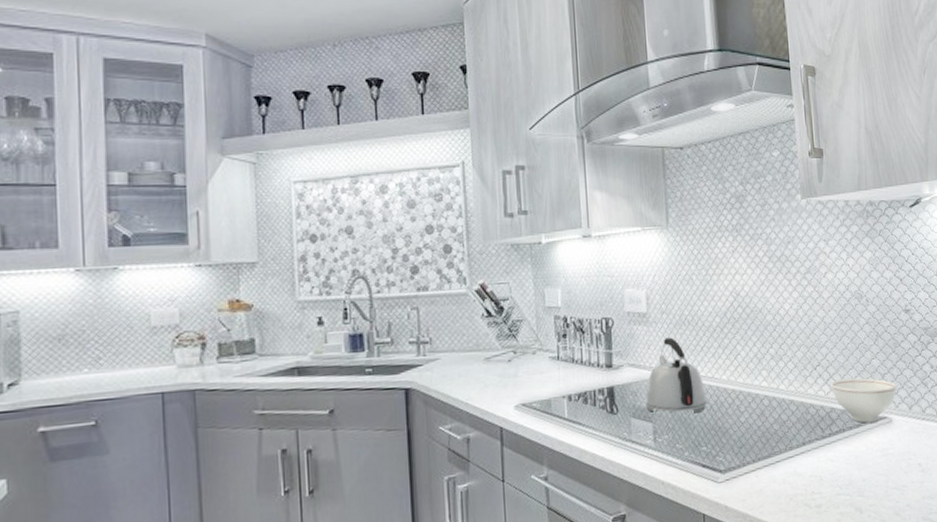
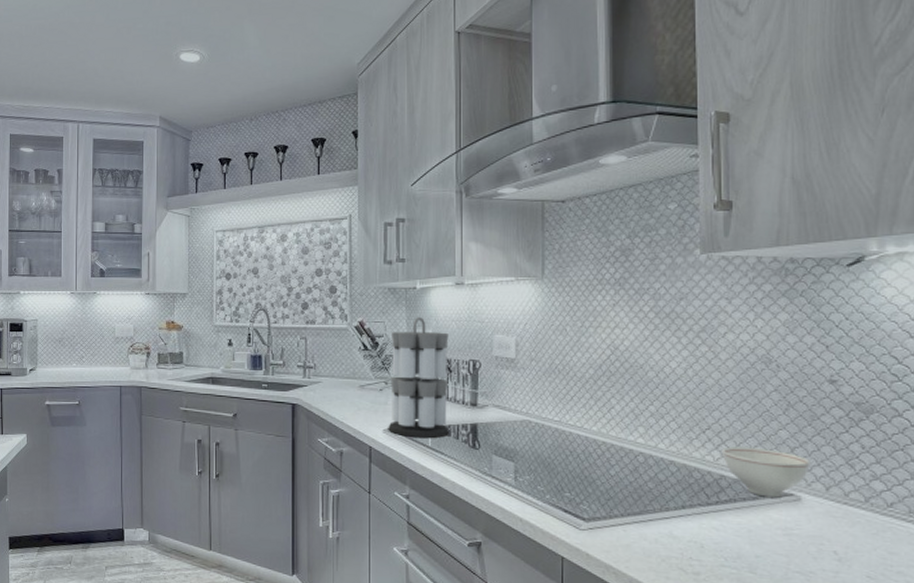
spice rack: none [518,275,585,411] -> present [388,317,449,438]
kettle: present [646,337,707,414] -> none [509,384,573,460]

